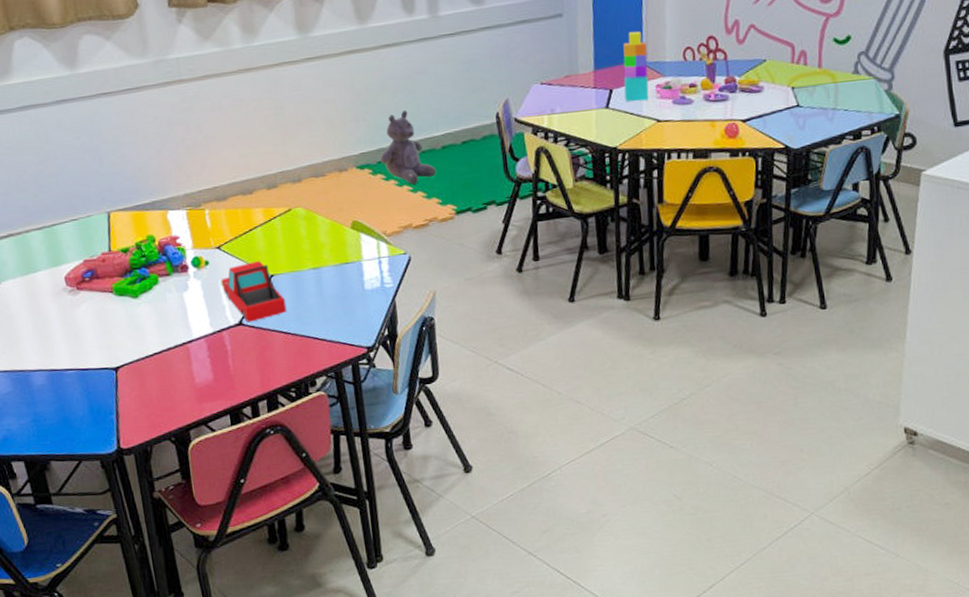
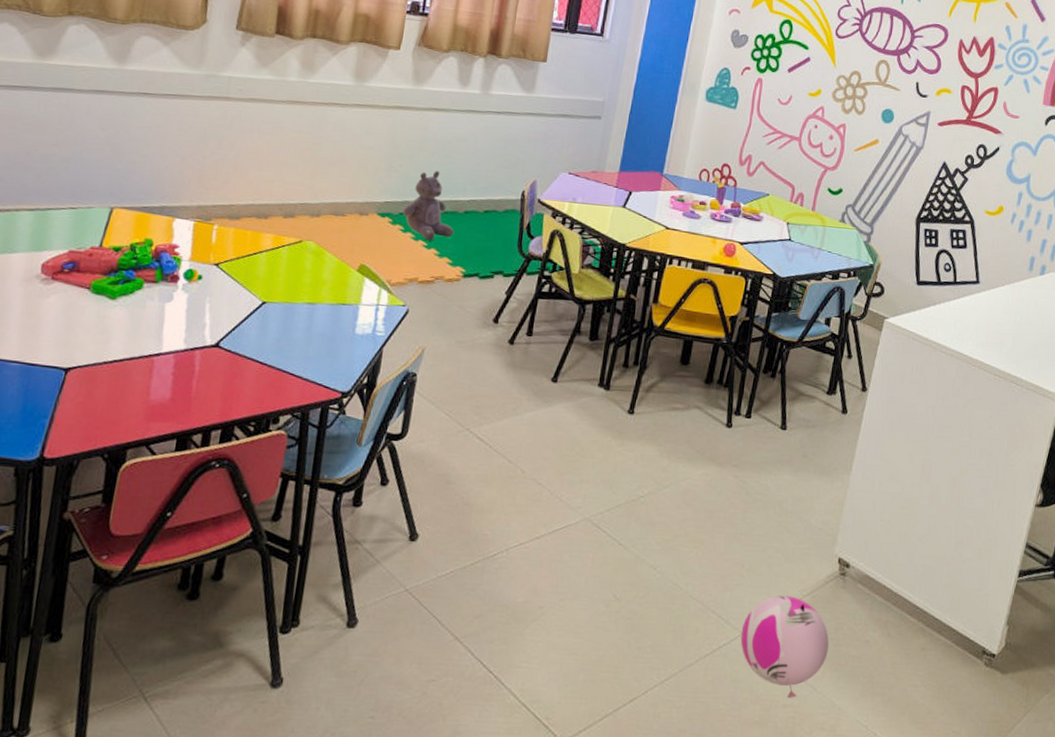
toy truck: present [221,260,287,322] -> none [208,284,271,346]
toy blocks: present [623,31,649,102] -> none [641,145,670,208]
ball: none [810,471,906,566] -> present [740,595,829,698]

